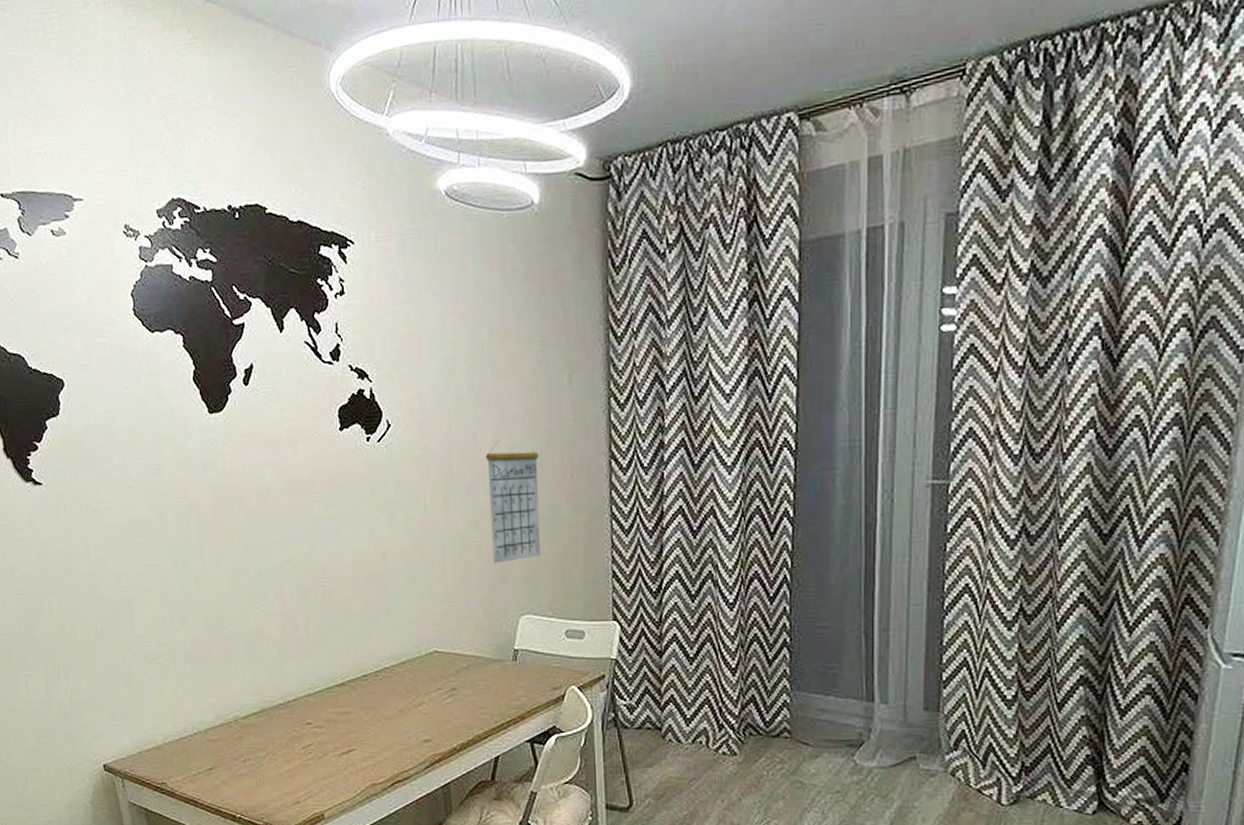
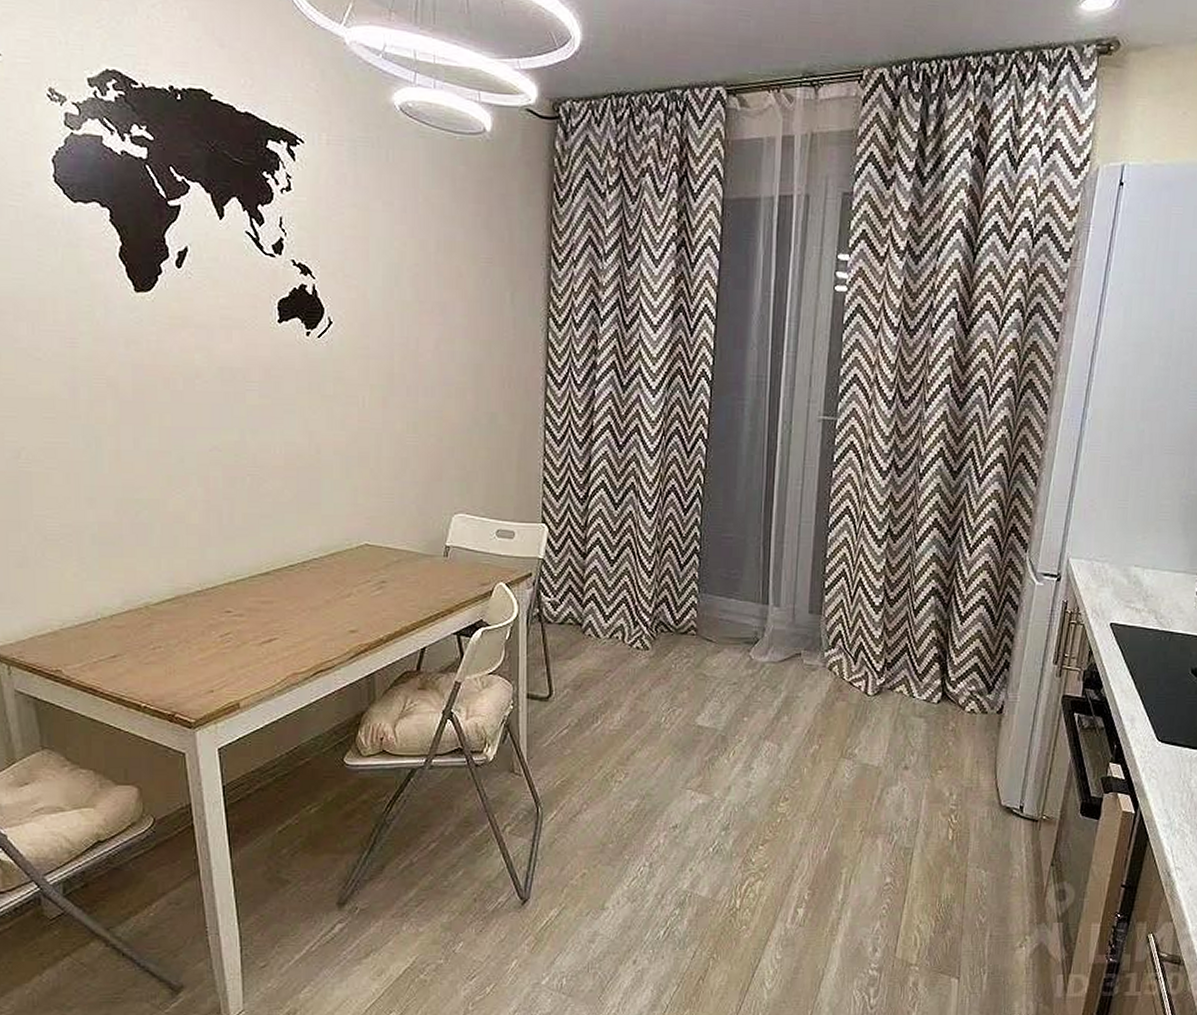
calendar: present [485,438,540,564] -> none [426,345,479,464]

